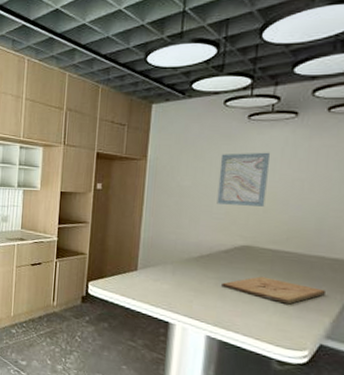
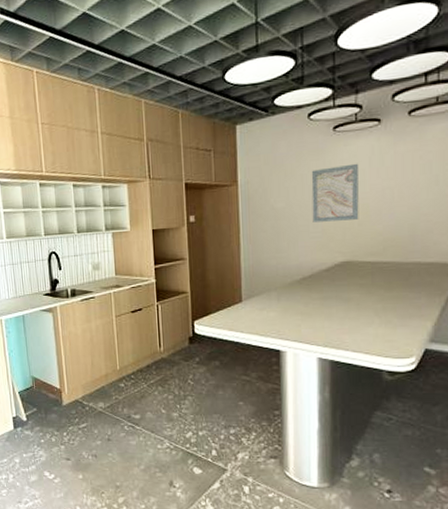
cutting board: present [221,276,325,305] -> none [327,290,425,314]

